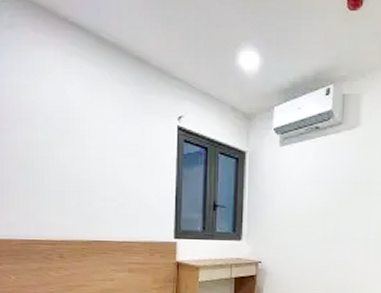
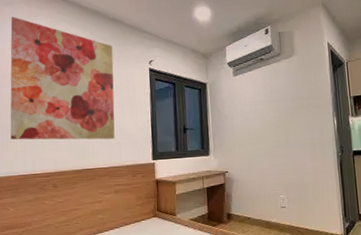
wall art: none [11,43,135,210] -> present [10,16,115,140]

